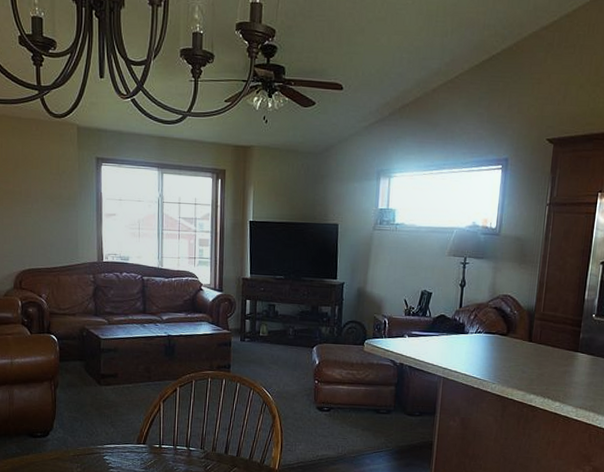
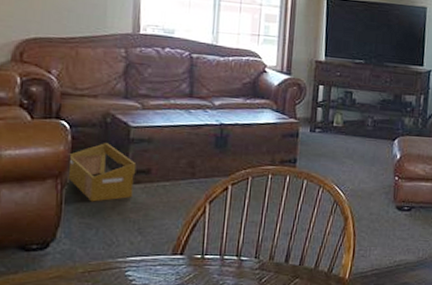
wooden crate: none [57,352,107,400] -> present [66,143,137,202]

